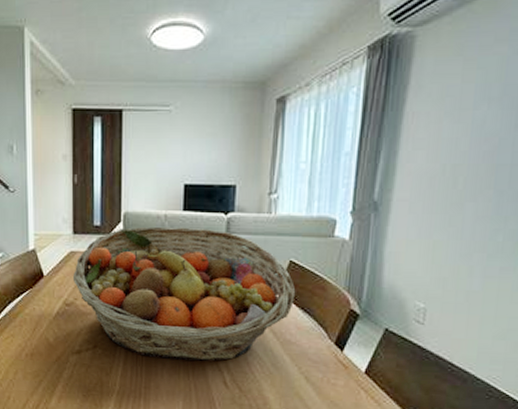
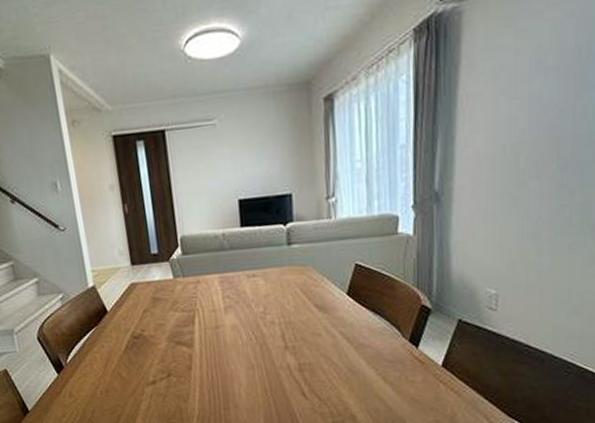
fruit basket: present [72,226,296,362] -> none [136,242,365,379]

